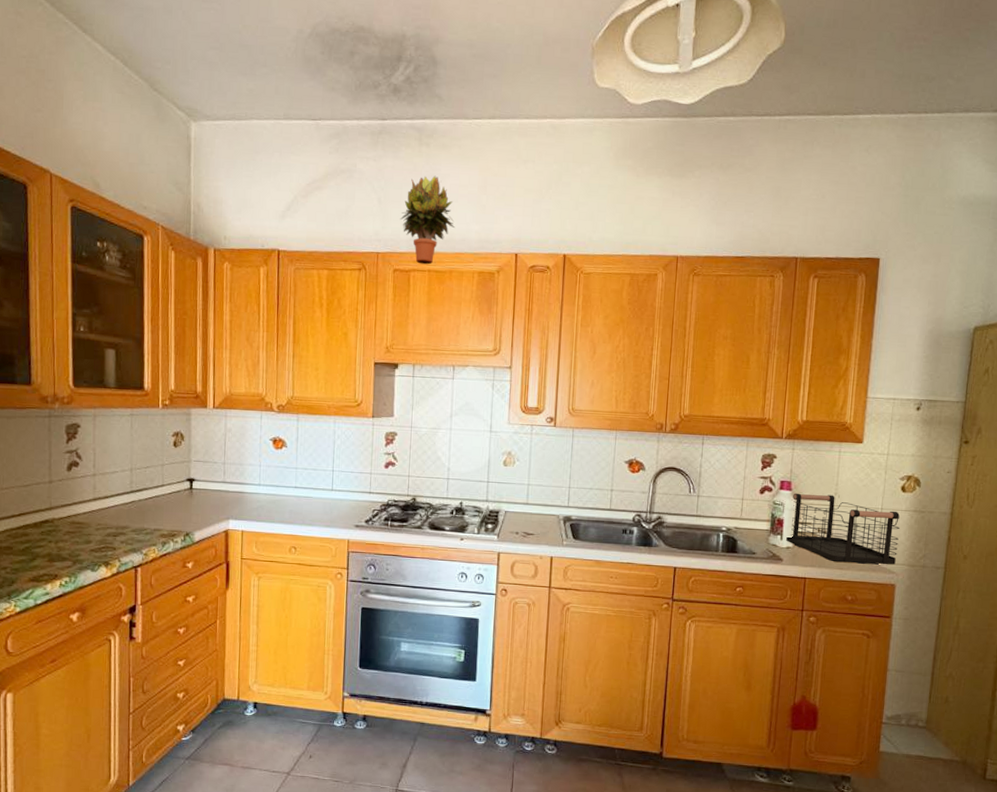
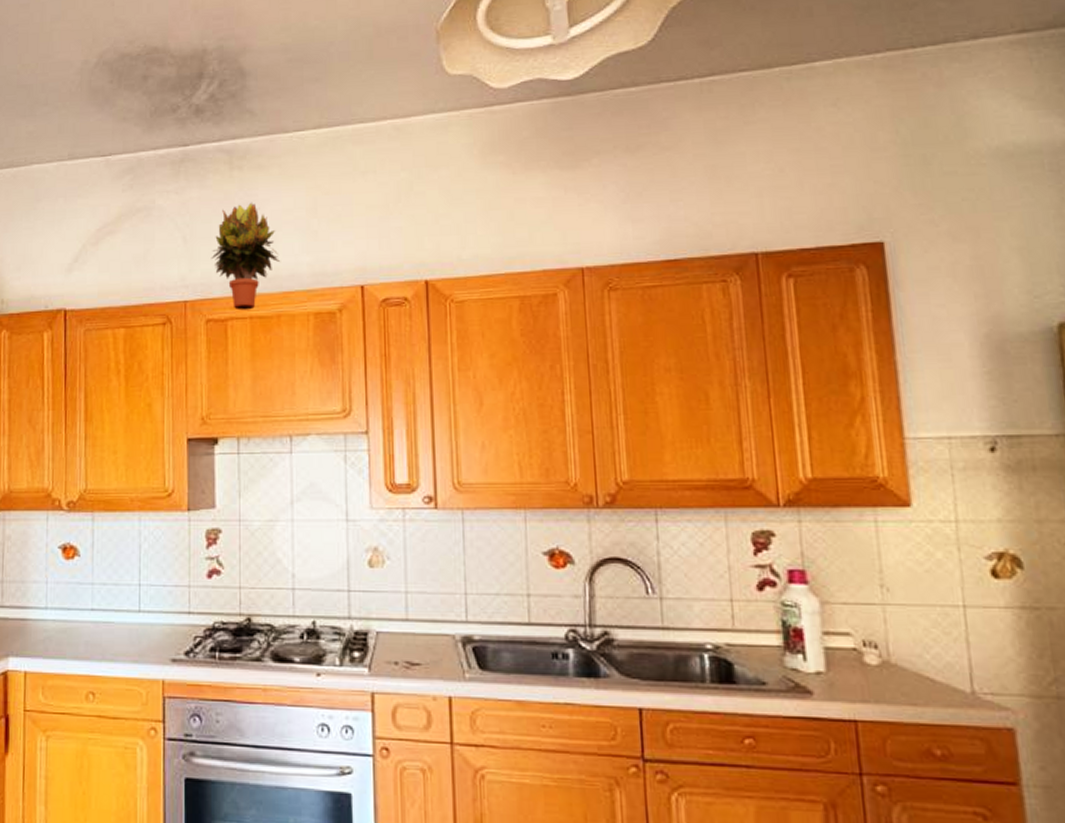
dish rack: present [786,493,900,565] -> none [810,587,1007,697]

